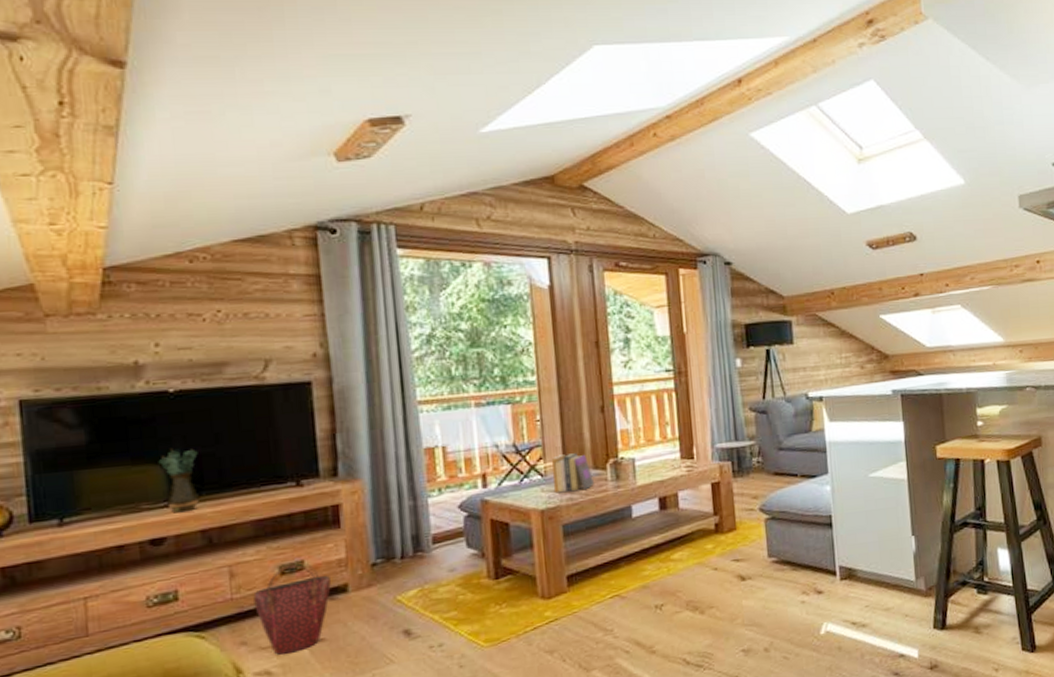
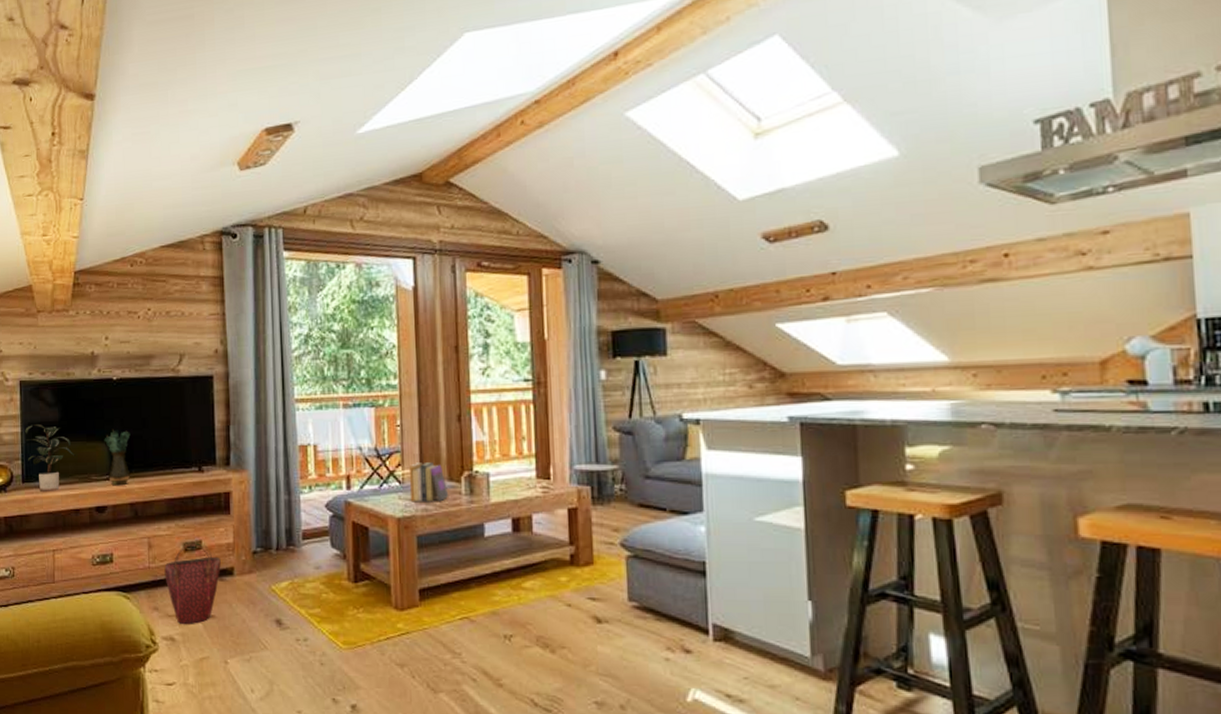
potted plant: none [30,450,113,532] -> present [25,424,74,493]

